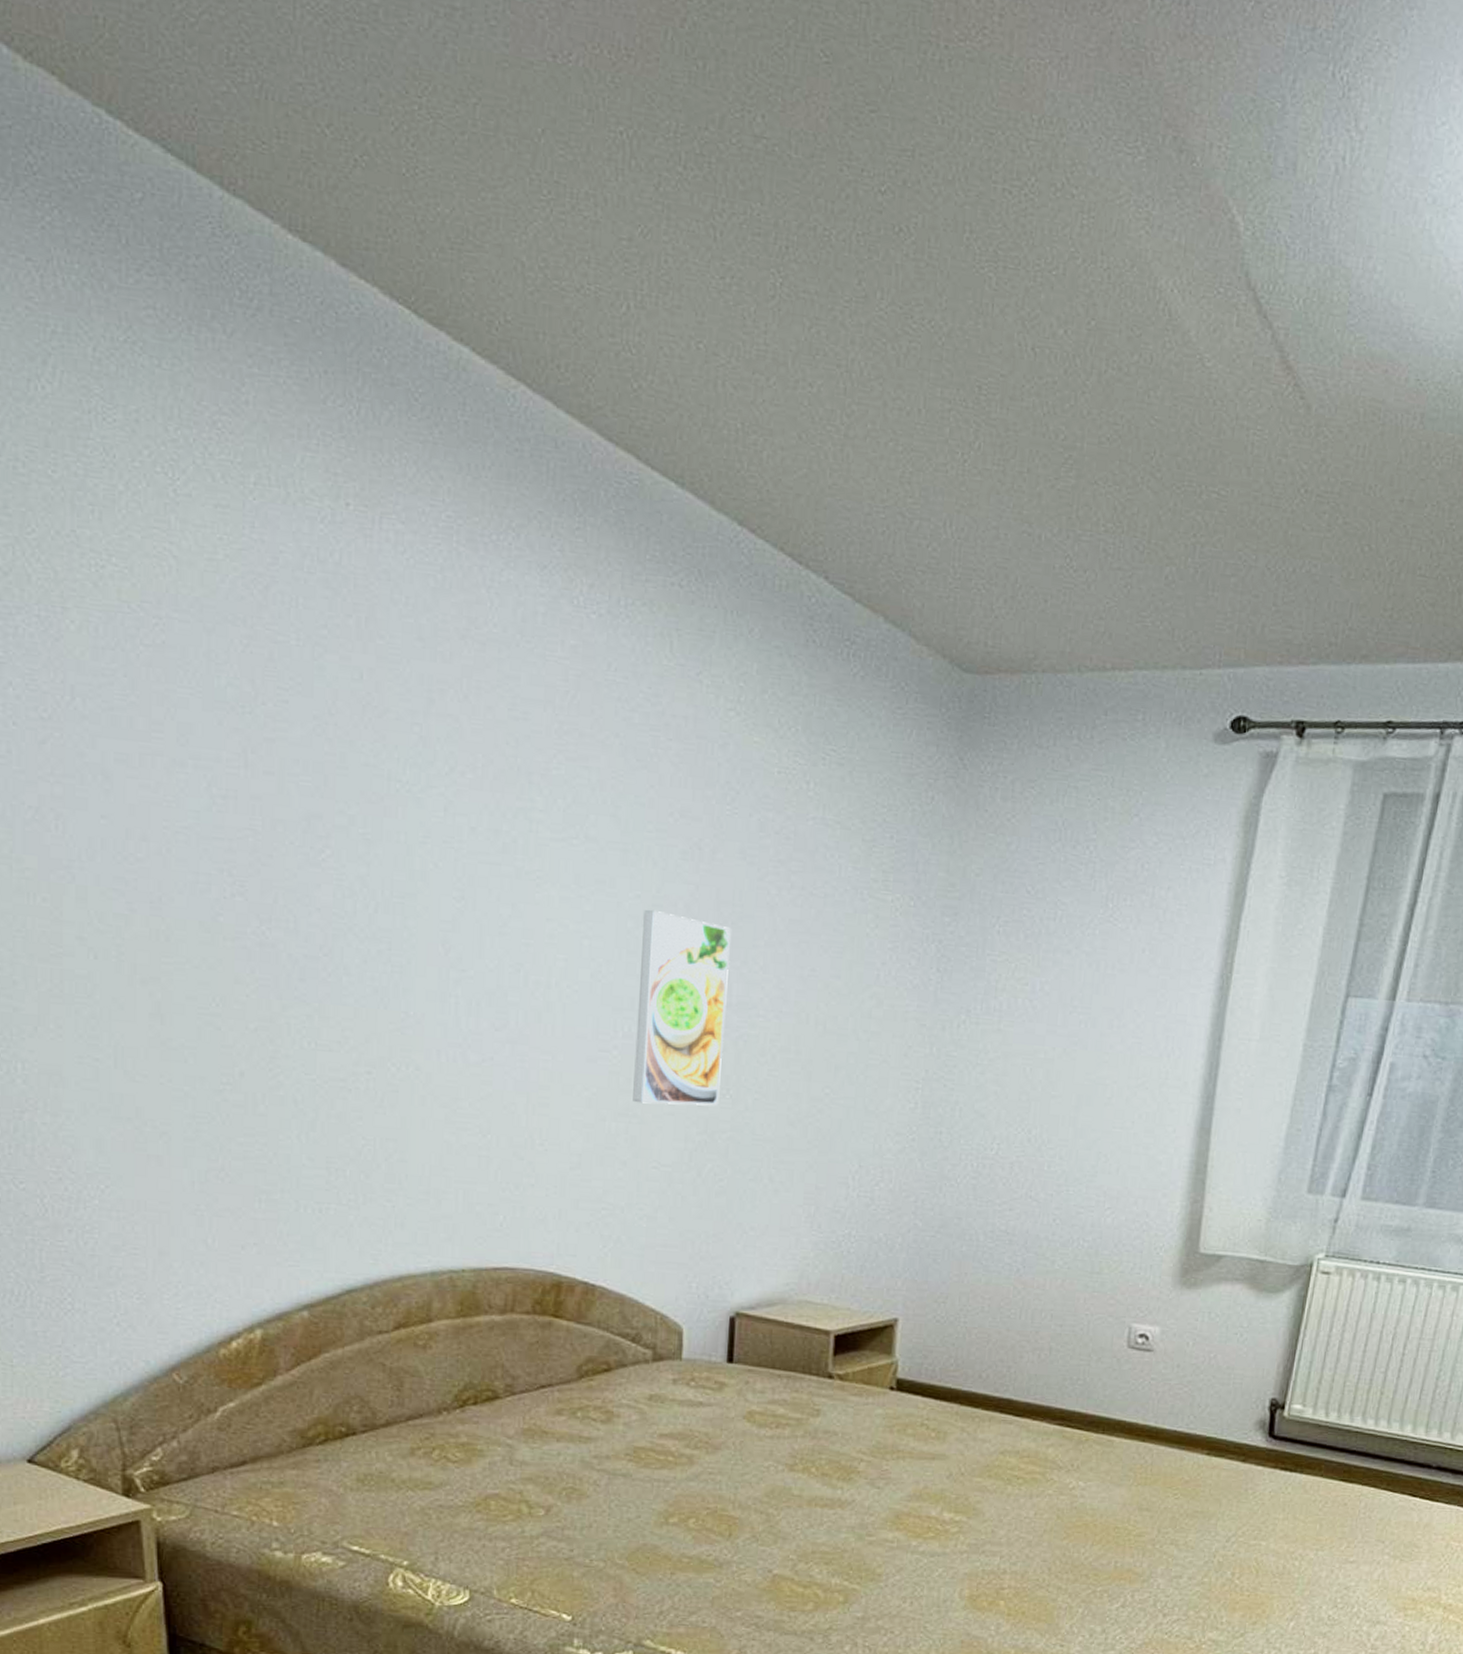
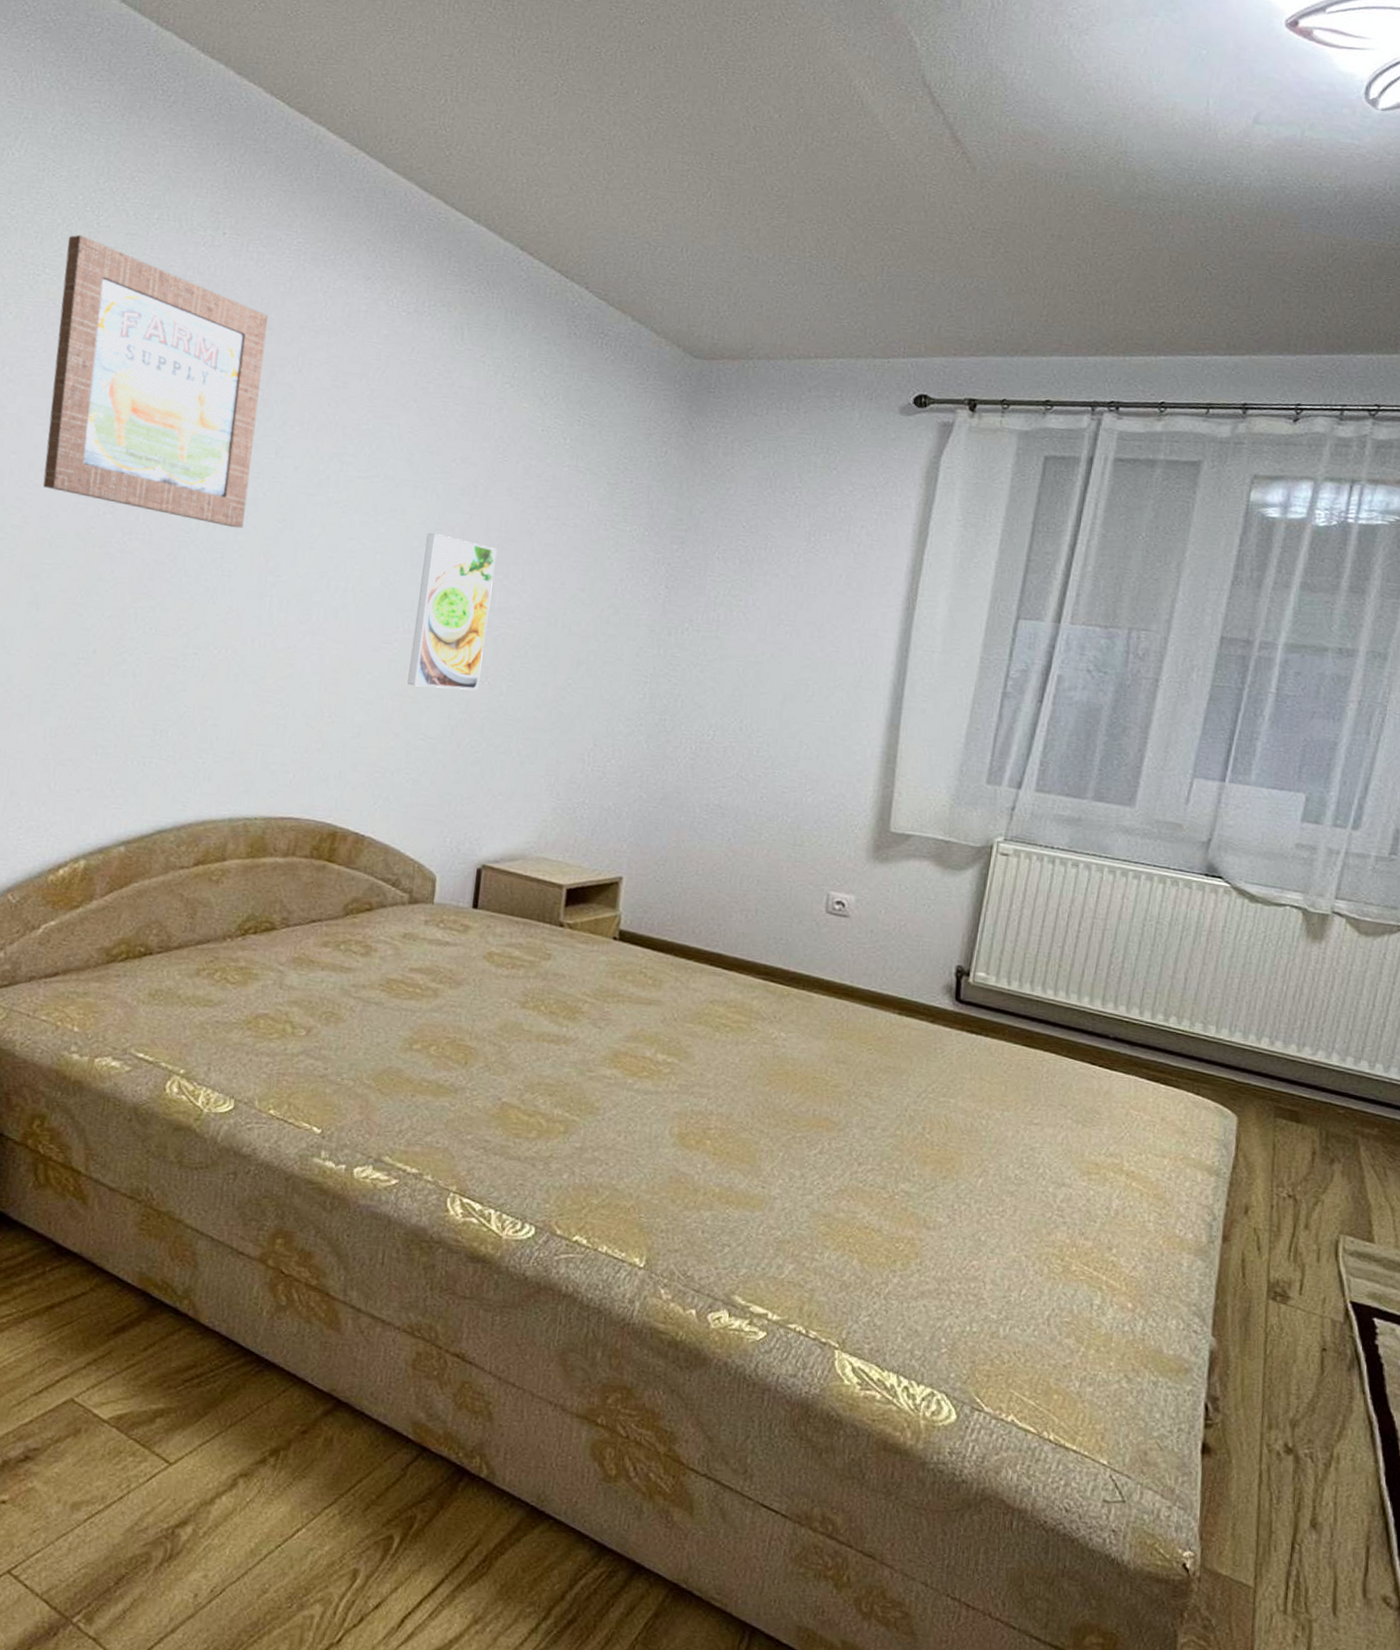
wall art: none [136,507,418,911] -> present [42,234,268,529]

